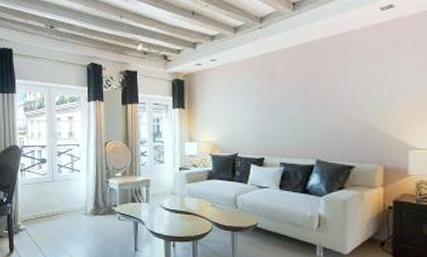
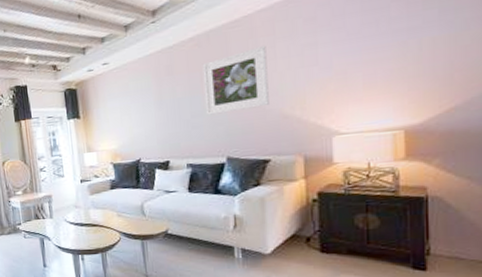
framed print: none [300,61,358,119] -> present [202,45,269,115]

